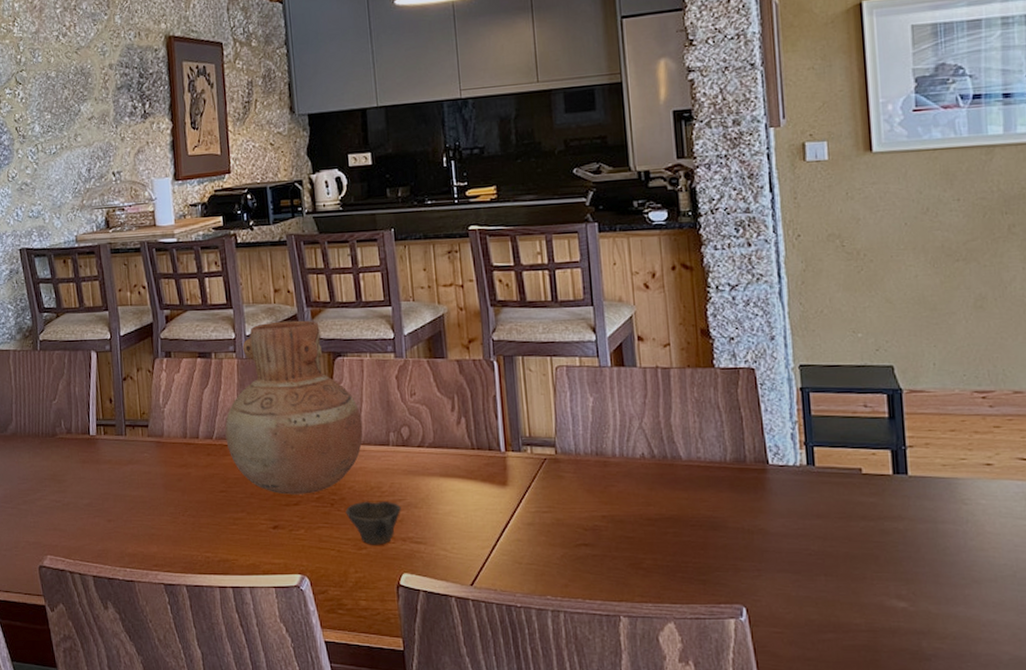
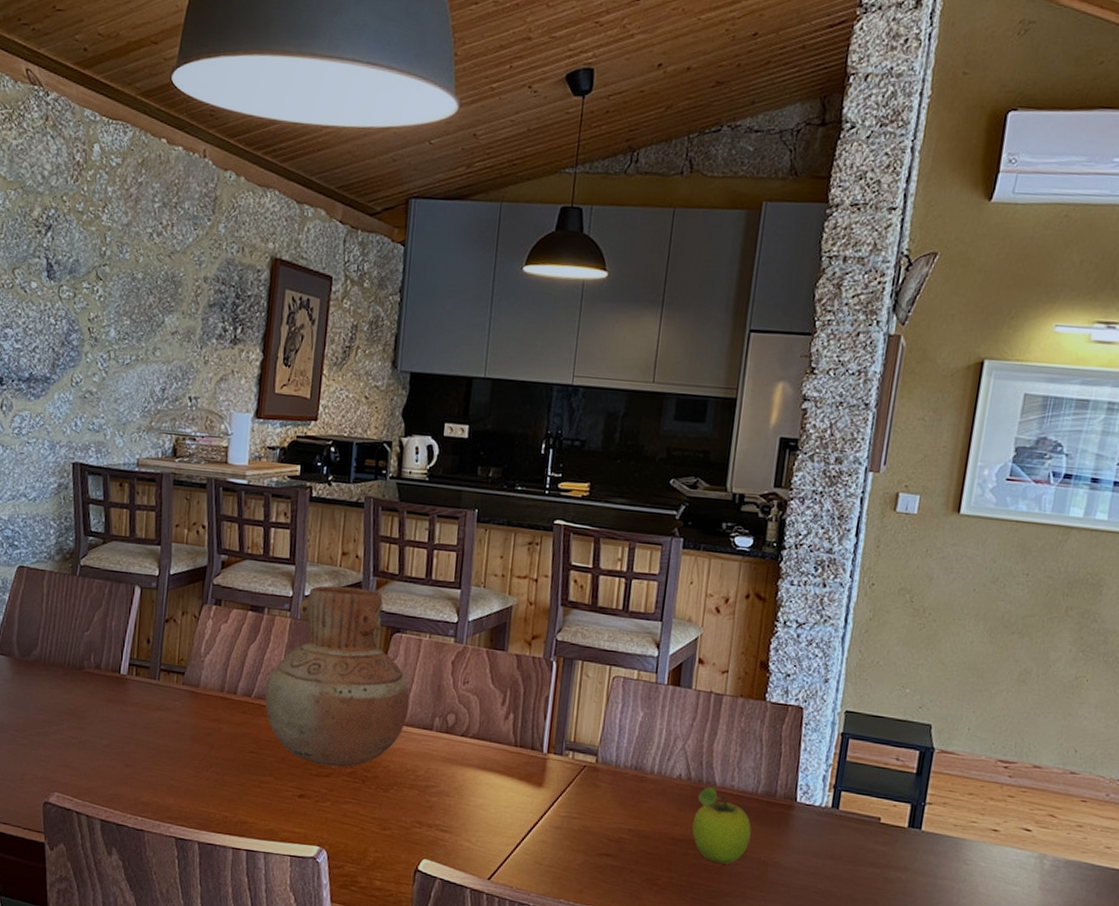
cup: present [345,500,401,545] -> none [376,782,433,828]
fruit: none [665,462,729,539] -> present [692,787,752,865]

